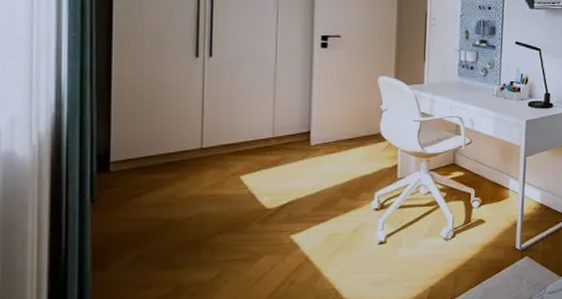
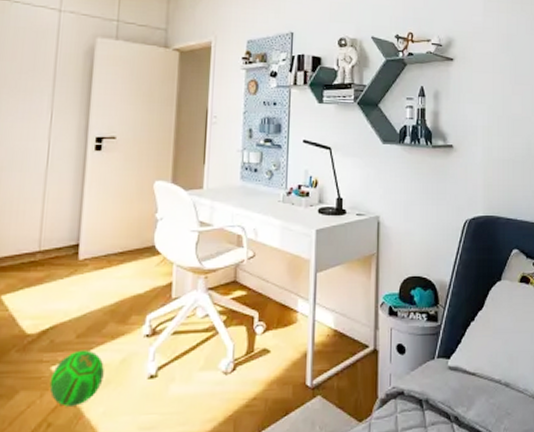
ball: none [290,221,339,268] -> present [49,350,104,407]

